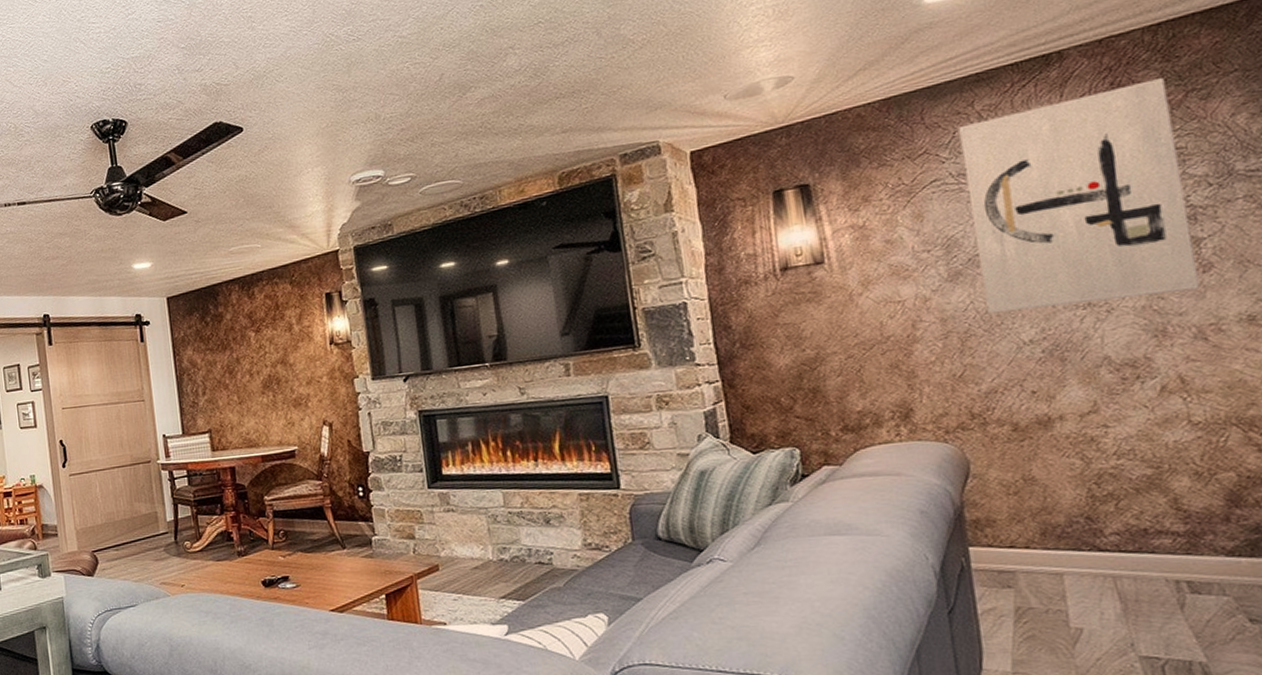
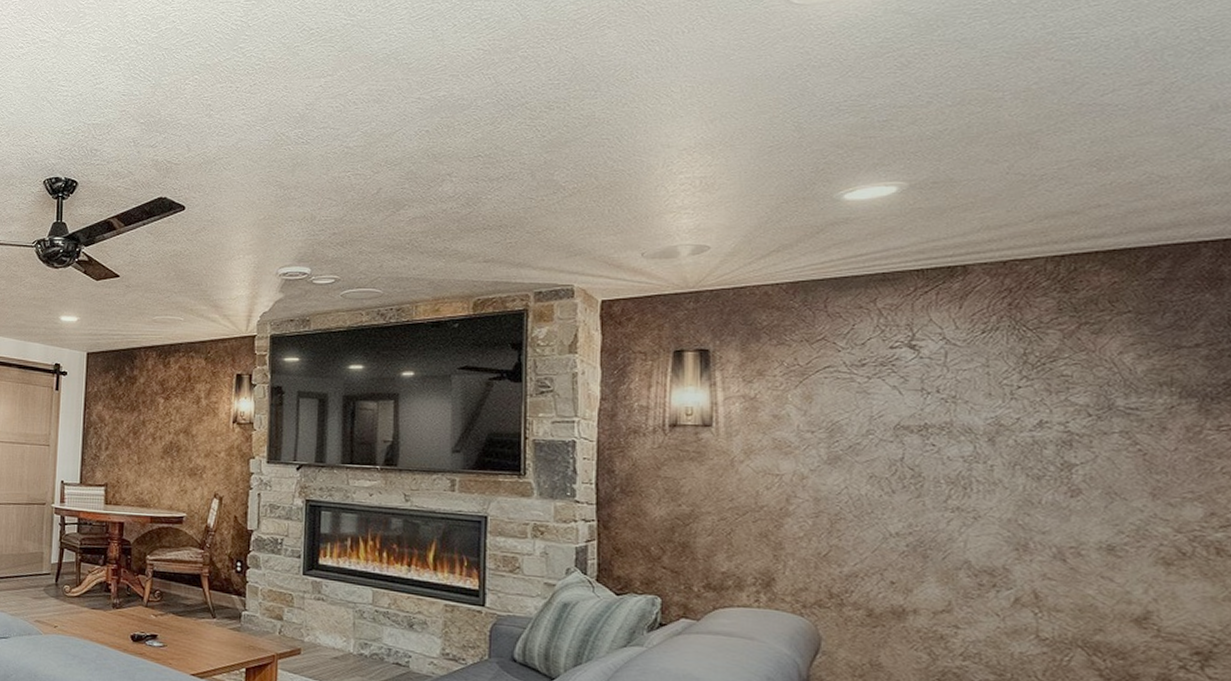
wall art: present [958,78,1199,314] -> none [858,307,1065,512]

